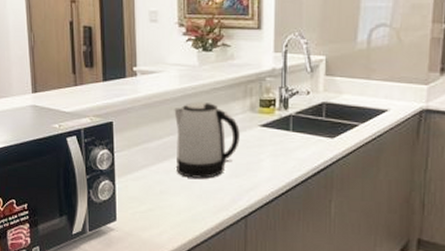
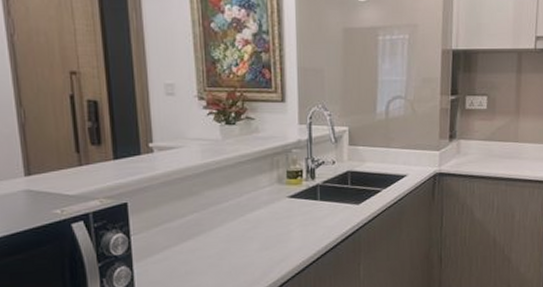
kettle: present [174,101,240,178] -> none [197,176,268,255]

